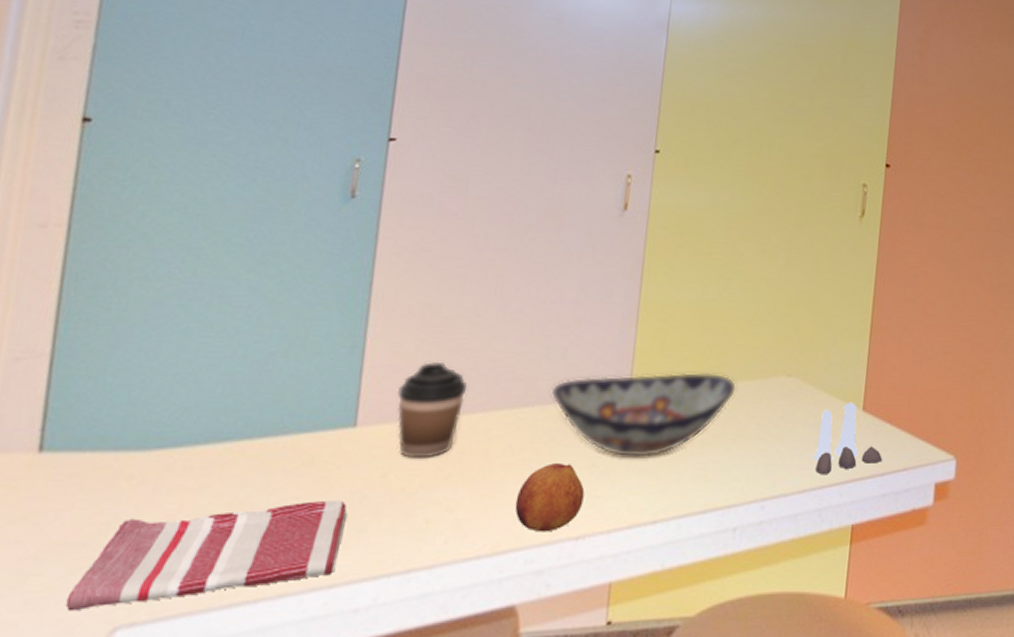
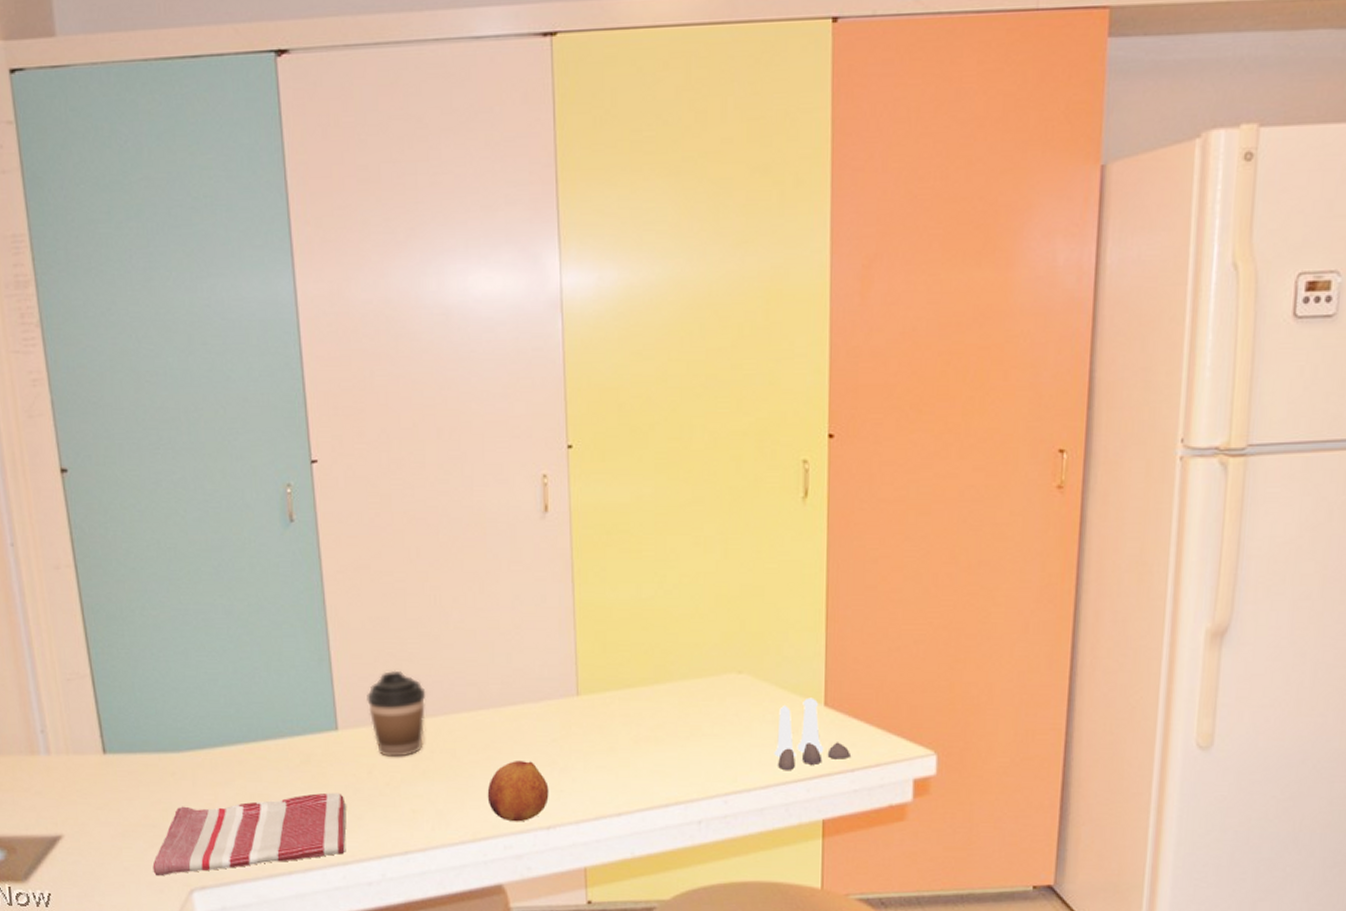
decorative bowl: present [550,372,737,458] -> none [502,672,686,756]

